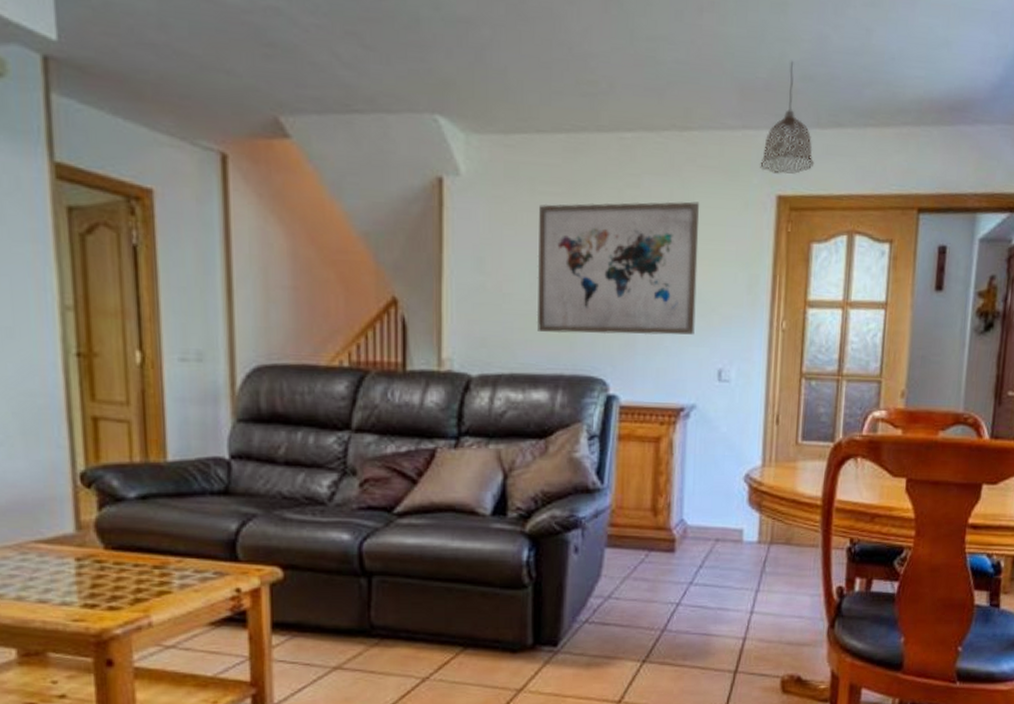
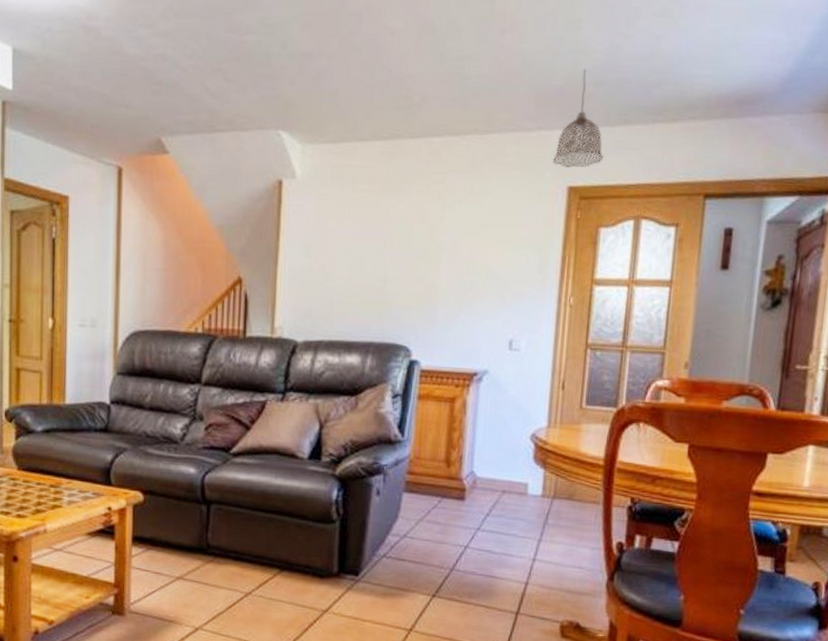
wall art: present [536,201,700,335] -> none [352,194,497,309]

